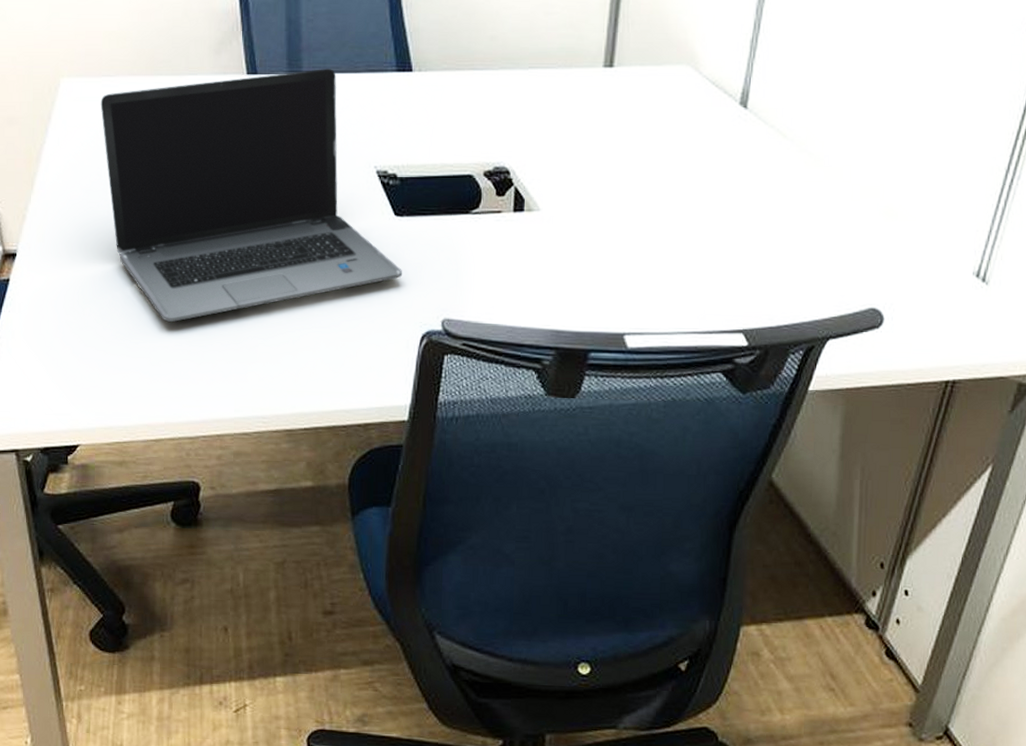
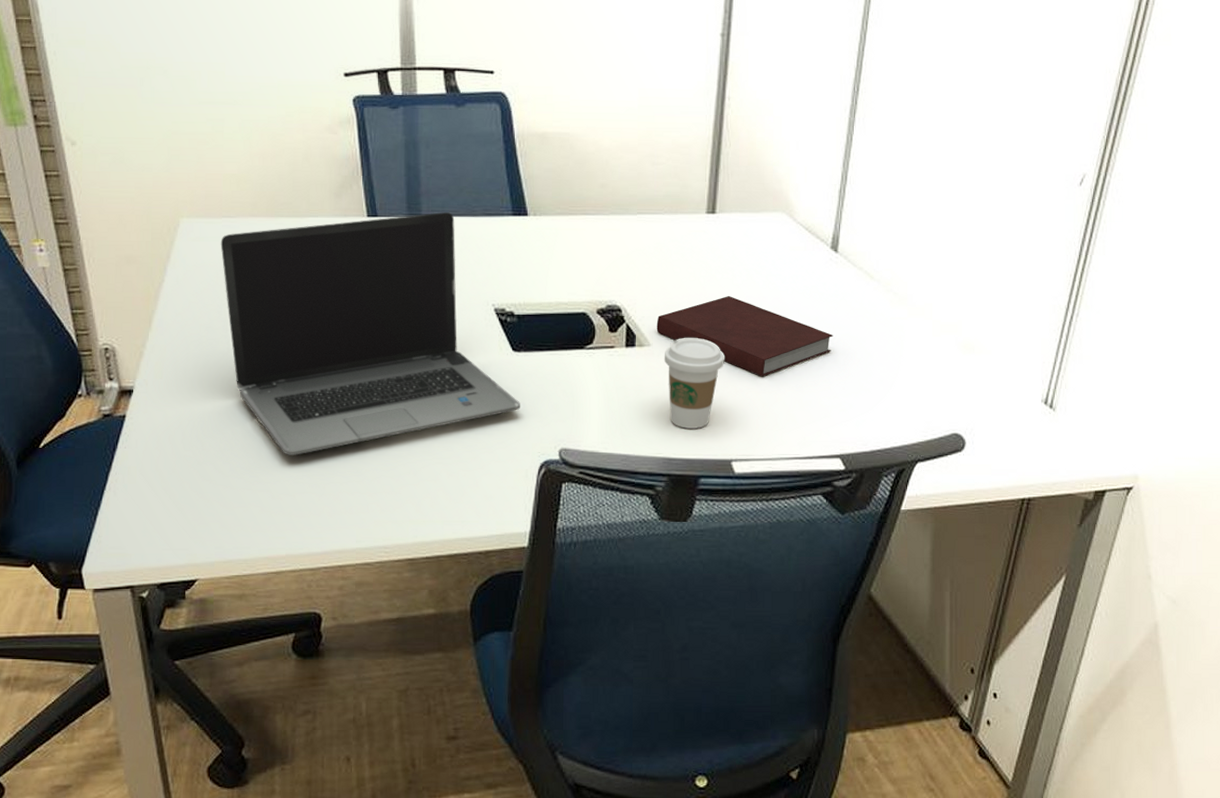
notebook: none [547,156,740,245] -> present [656,295,834,377]
coffee cup: none [554,202,619,300] -> present [664,338,724,429]

